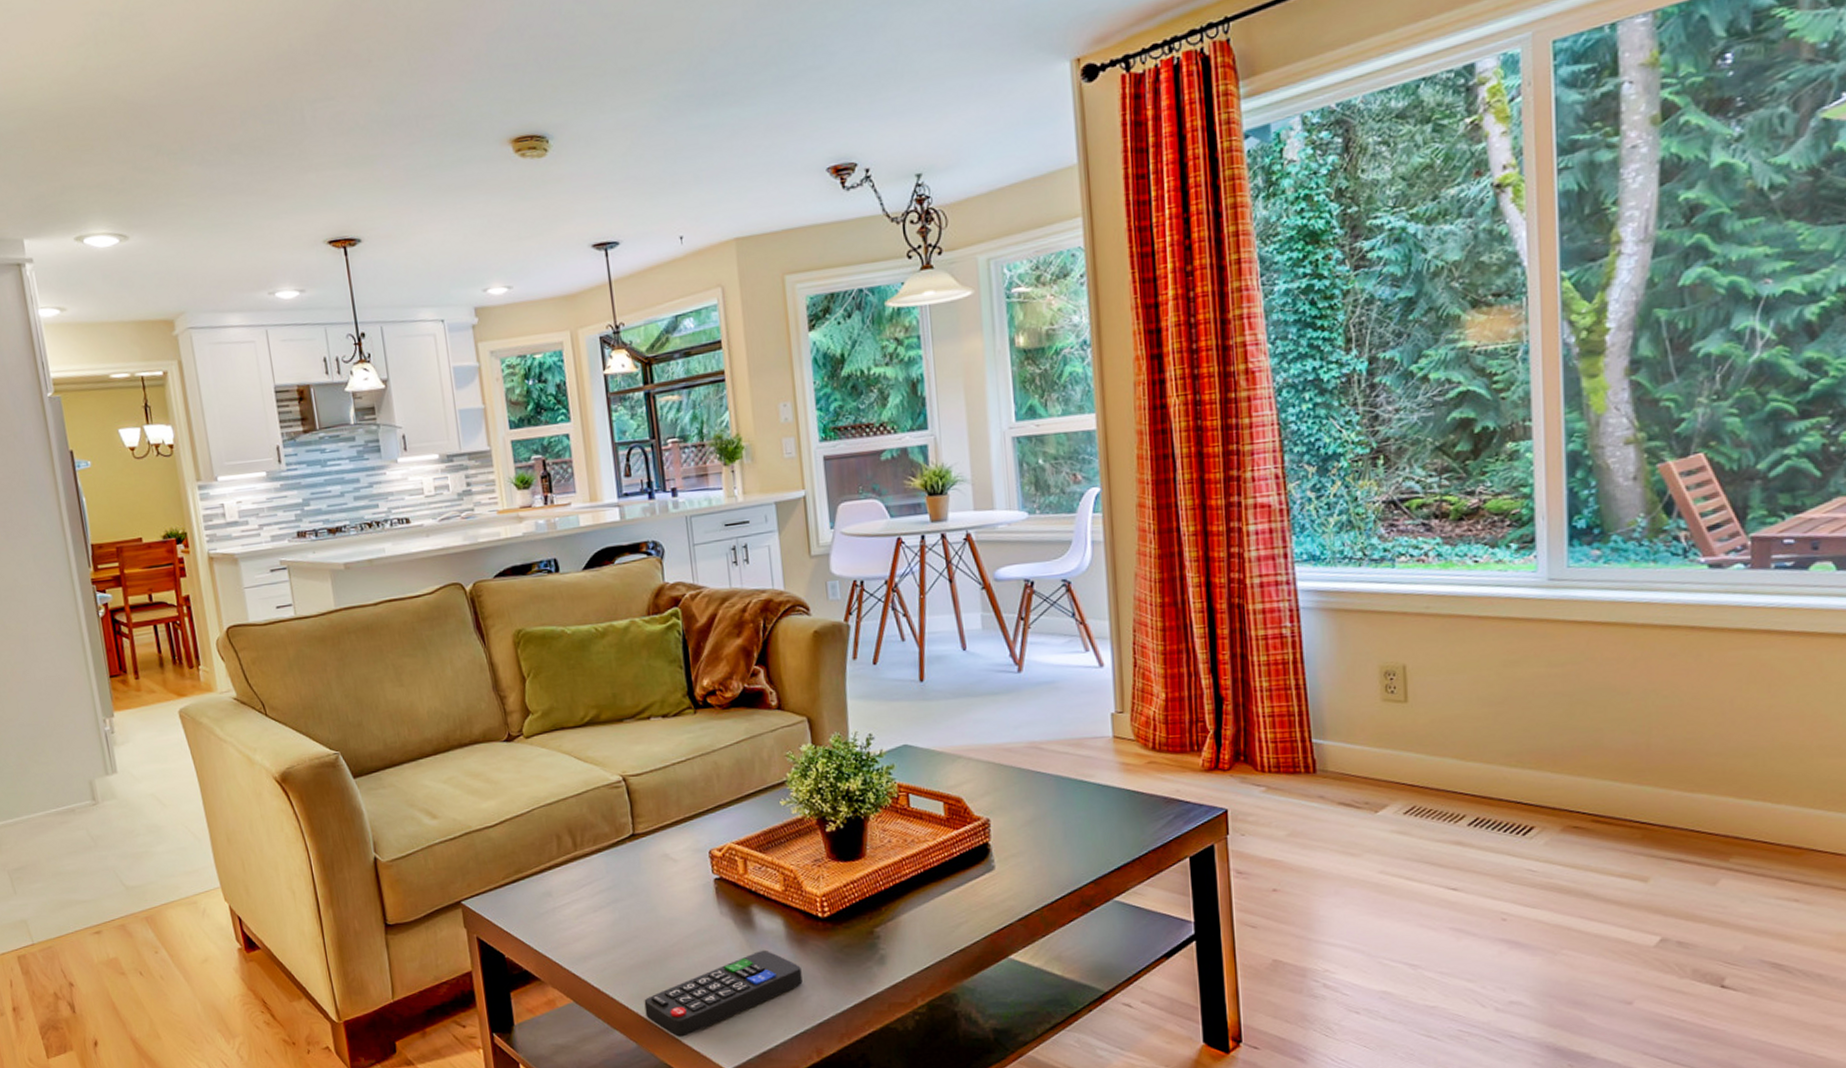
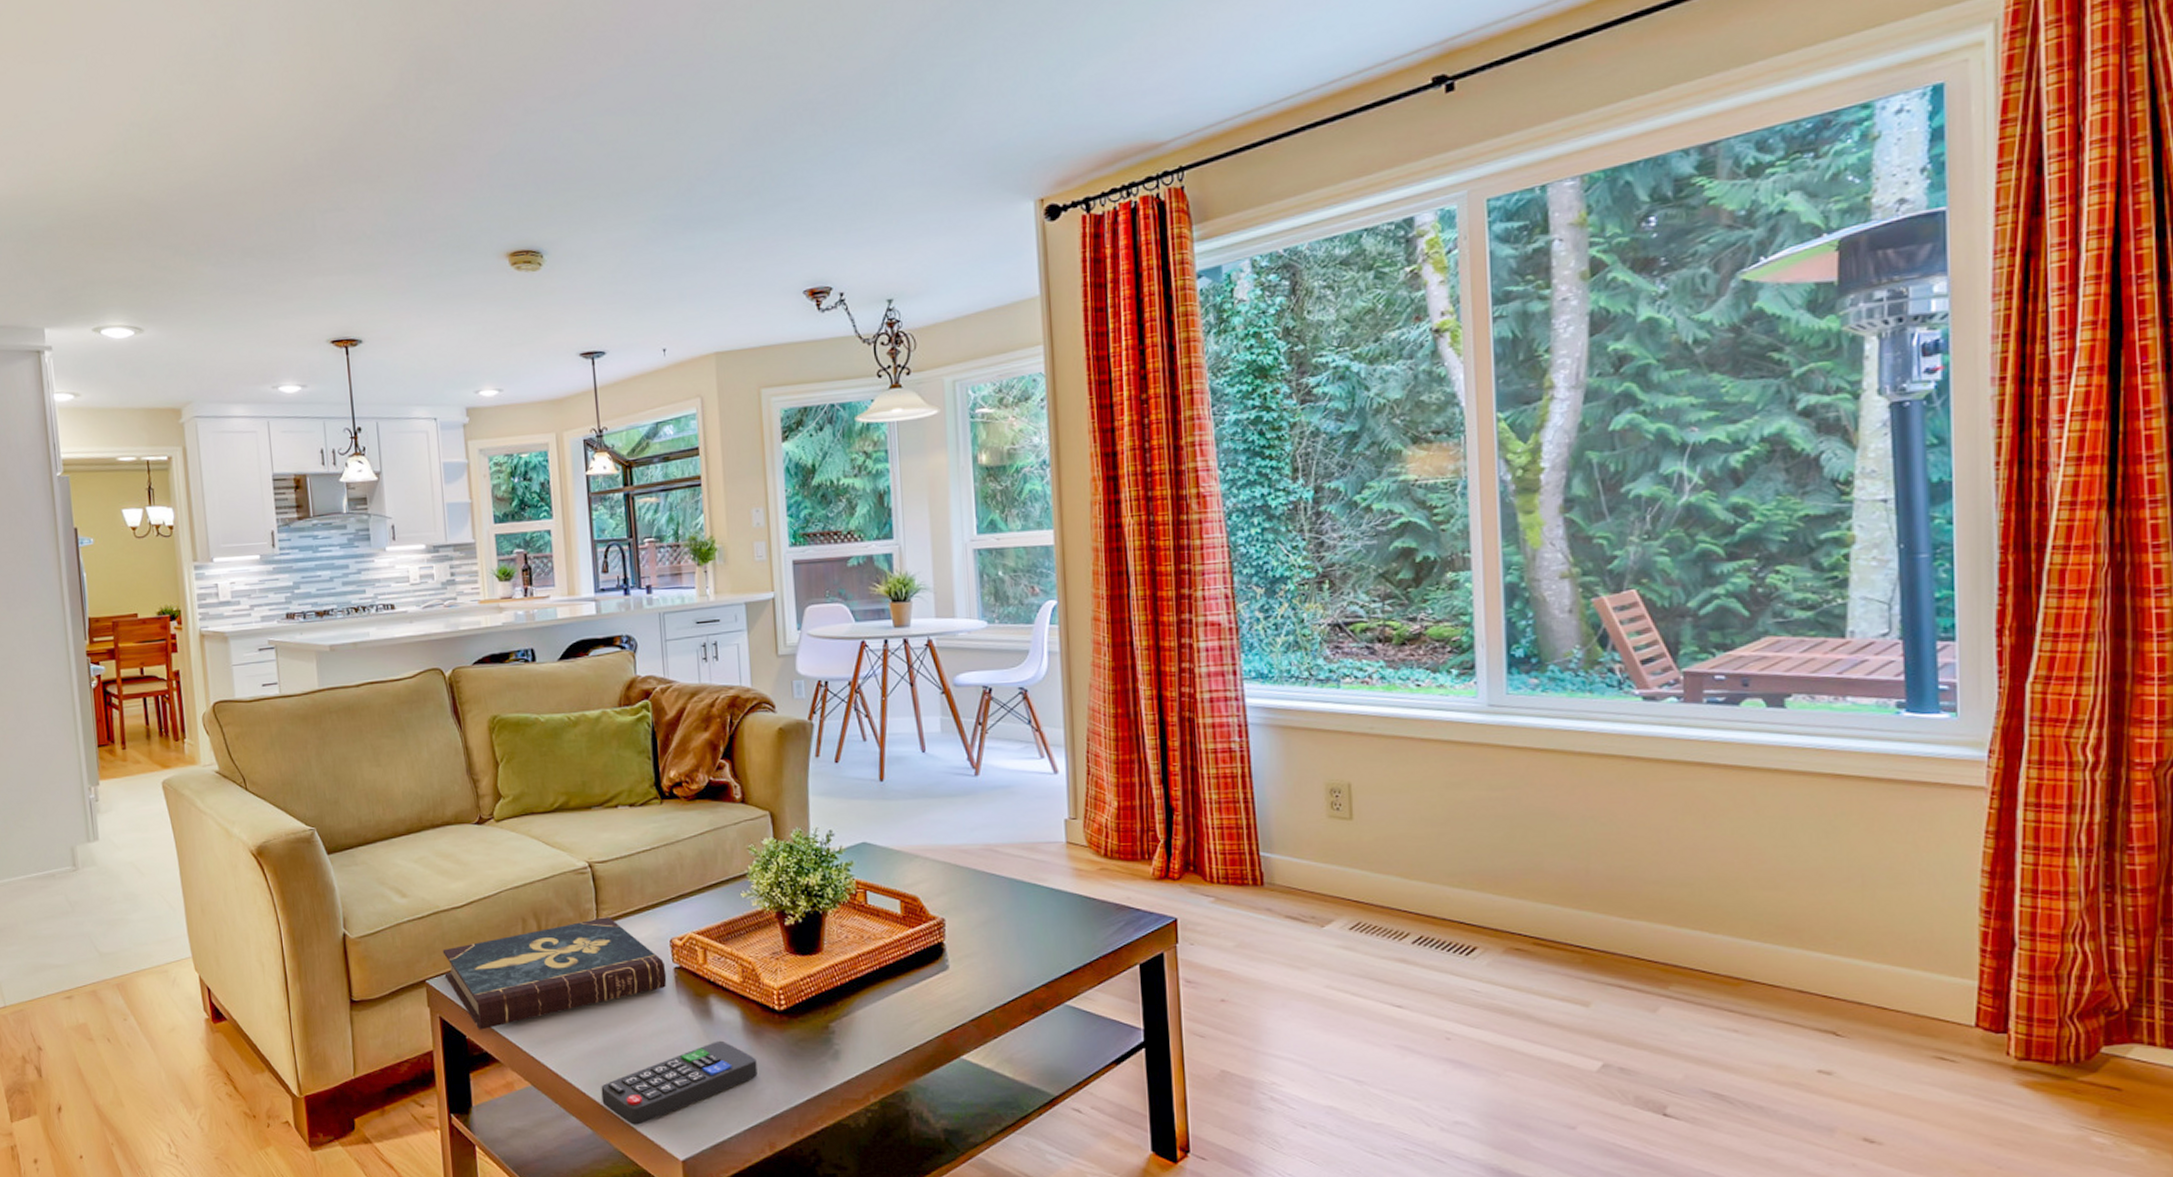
book: none [476,830,707,949] -> present [442,917,667,1030]

